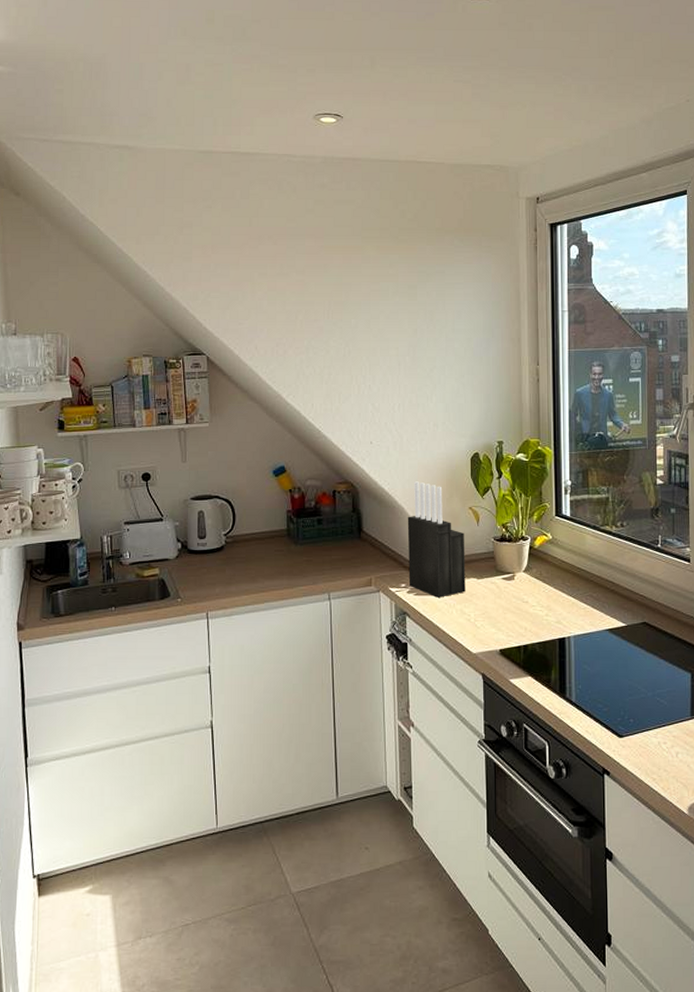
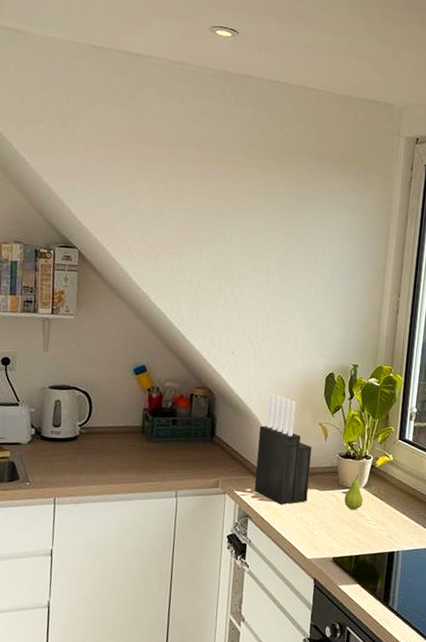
fruit: none [505,558,525,597] -> present [344,475,363,510]

